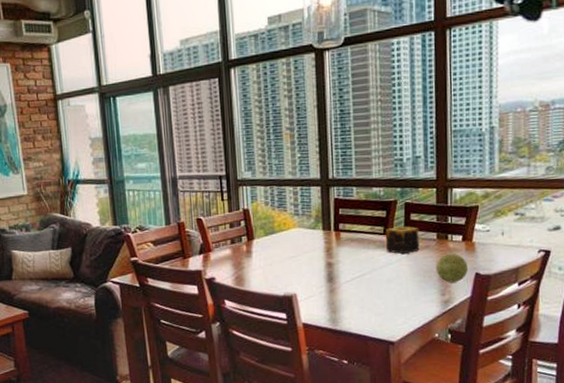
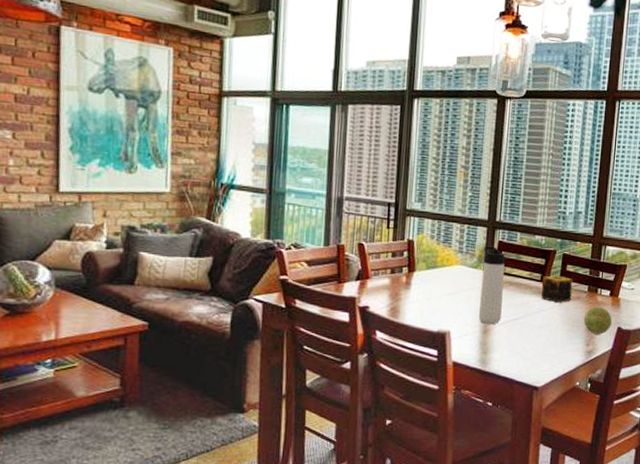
thermos bottle: none [319,205,346,283] -> present [479,246,505,324]

